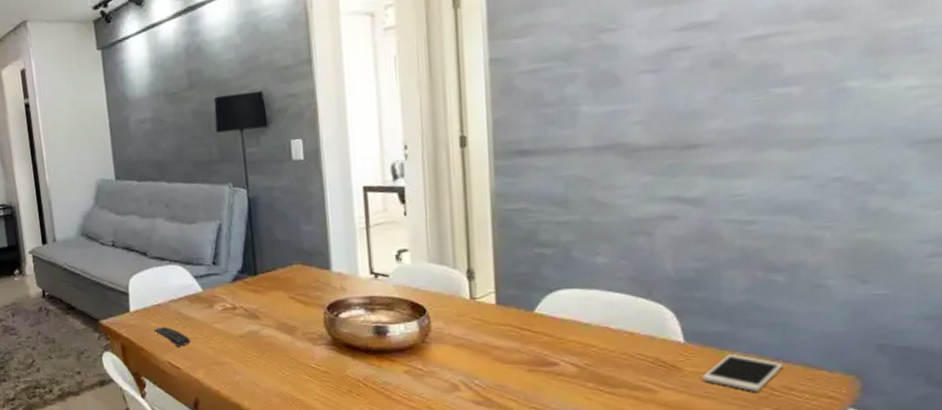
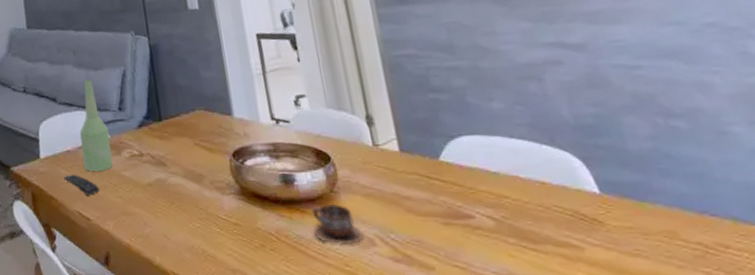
bottle: none [172,234,205,324] -> present [80,80,113,172]
cup: none [401,353,449,389] -> present [311,203,364,244]
cell phone: present [702,354,784,392] -> none [627,207,712,250]

